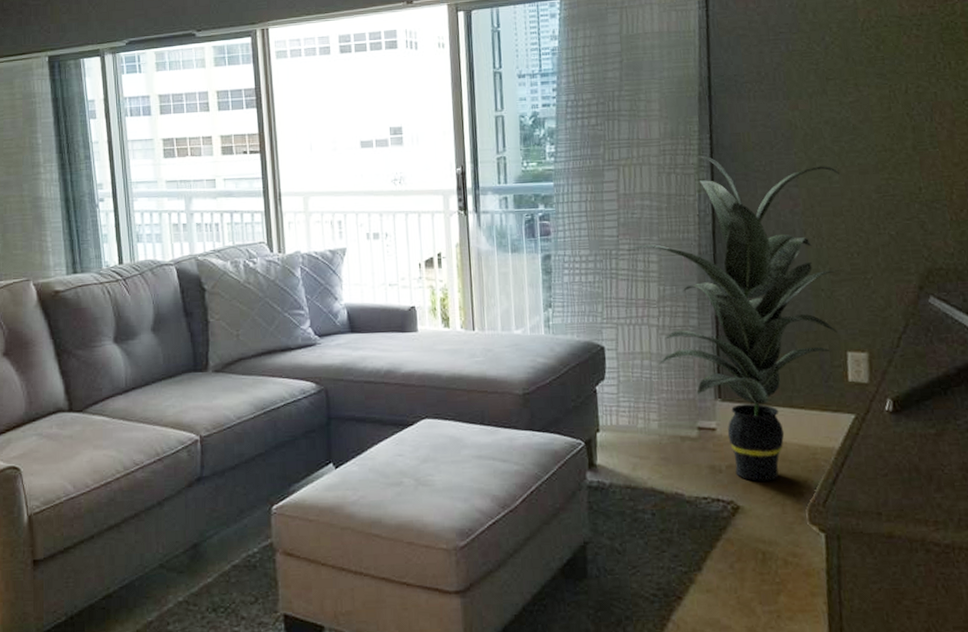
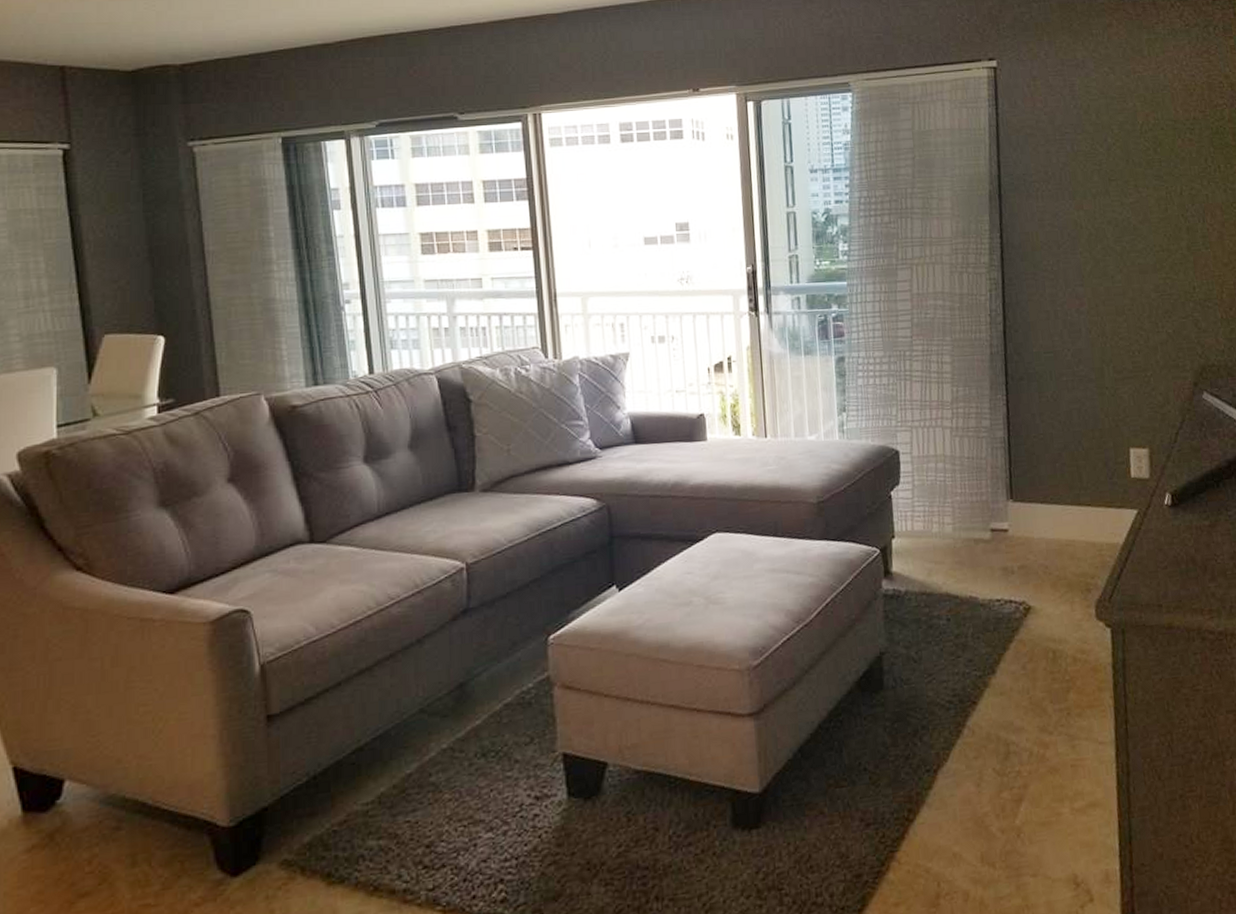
indoor plant: present [626,155,841,482] -> none [920,255,1123,581]

